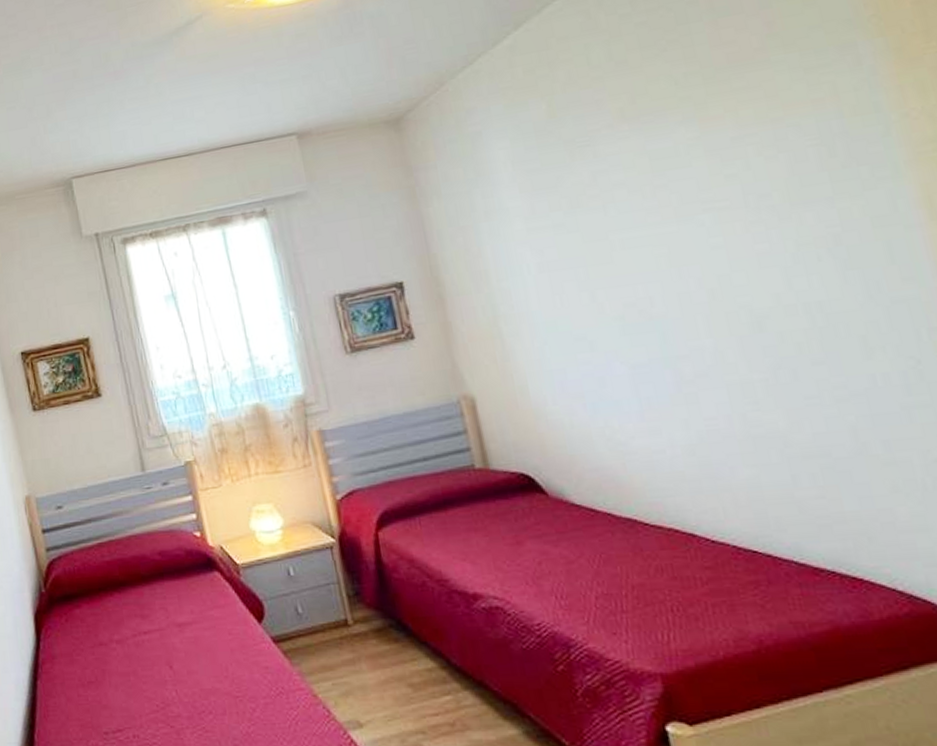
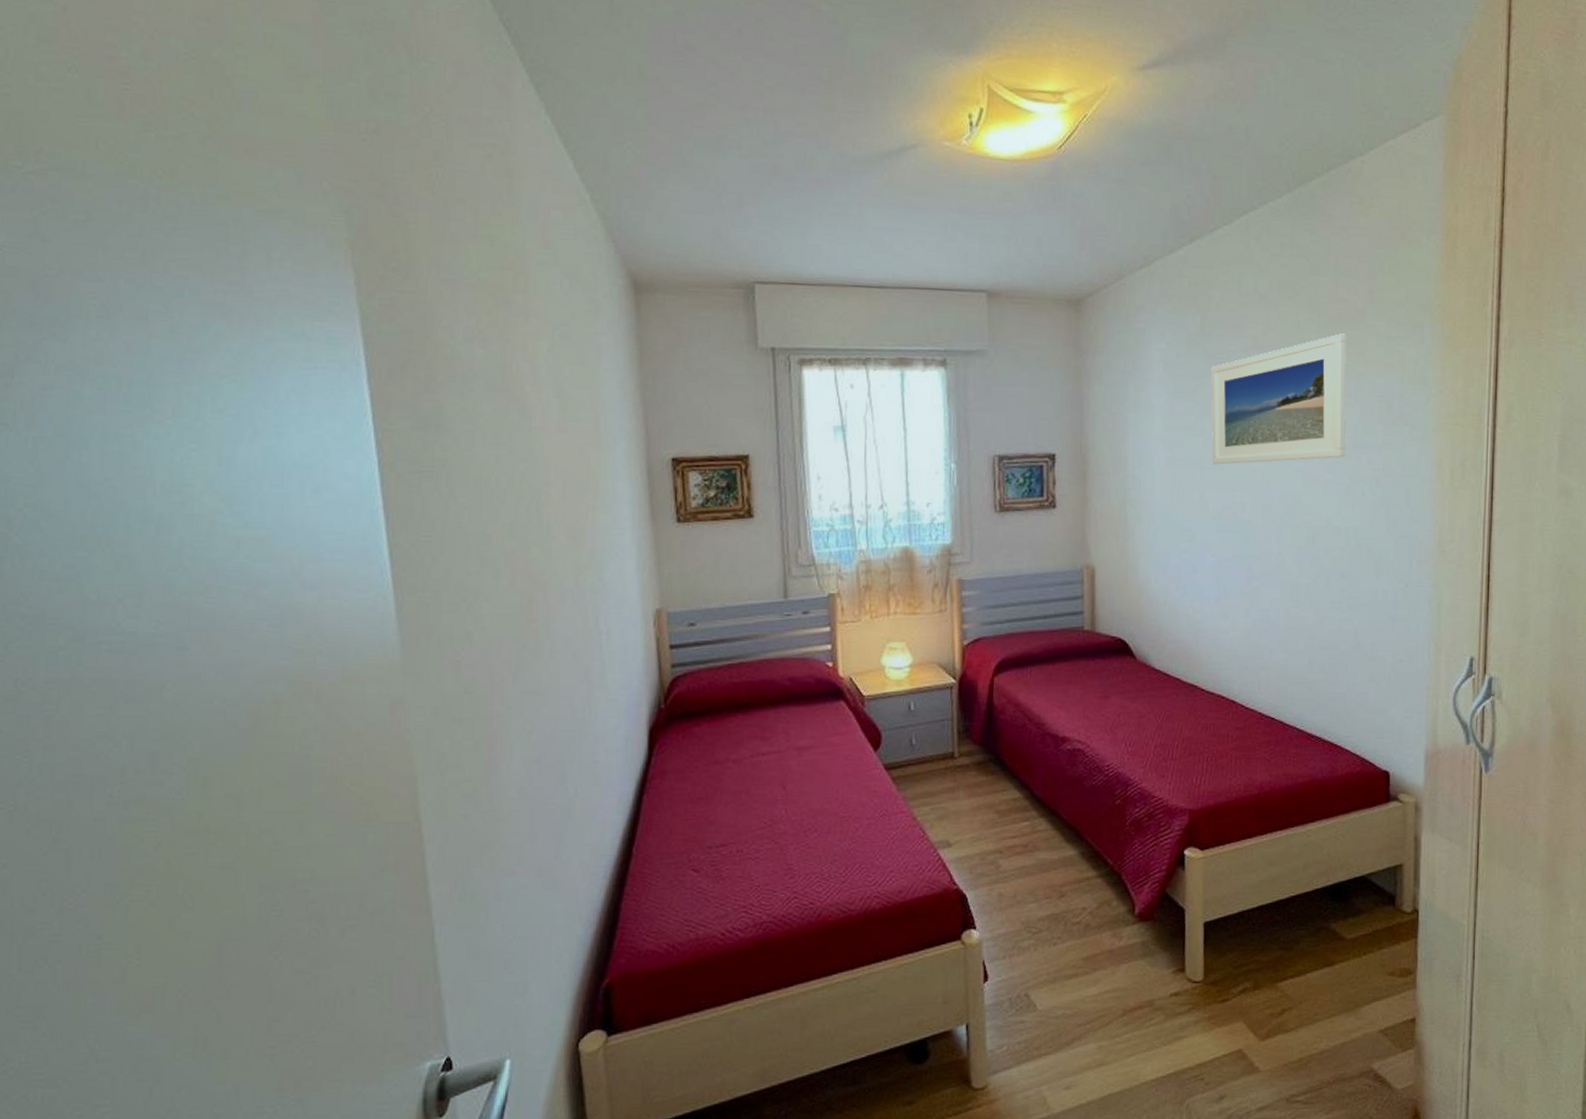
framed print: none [572,78,781,260] -> present [1211,333,1347,465]

